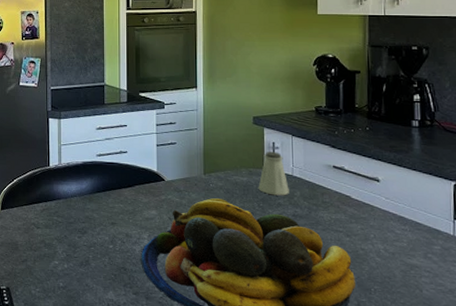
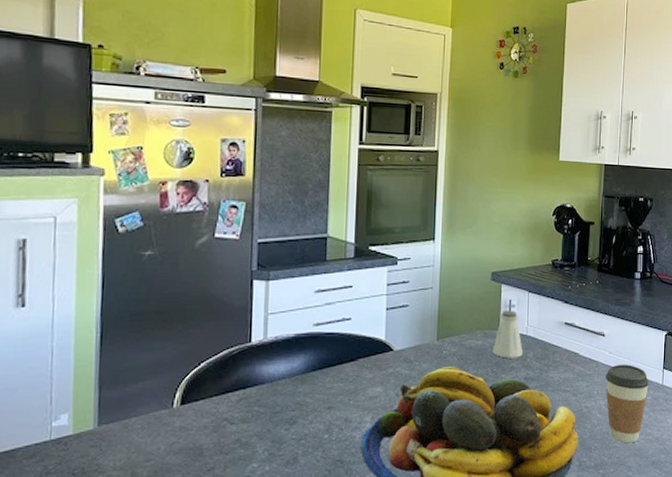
coffee cup: none [383,210,436,291] -> present [605,364,649,443]

